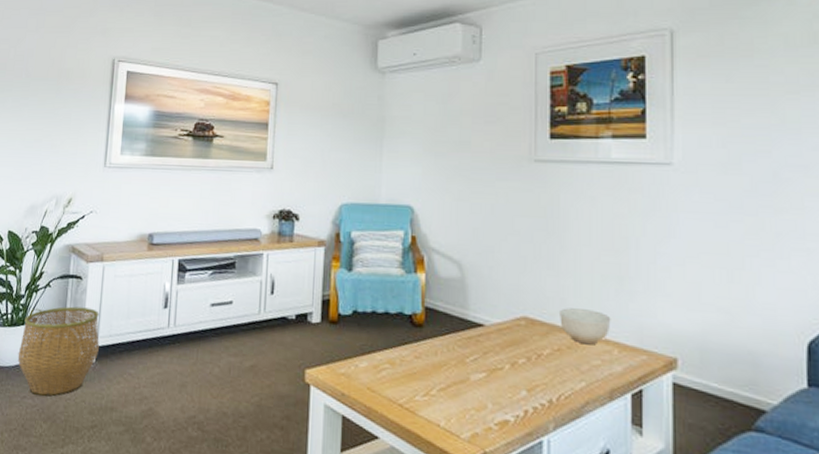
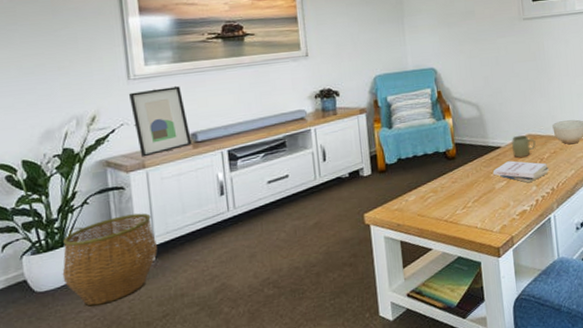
picture frame: none [101,180,148,250] -> present [128,85,192,157]
books: none [469,346,549,384] -> present [492,161,550,183]
mug: none [500,314,533,347] -> present [512,134,536,158]

